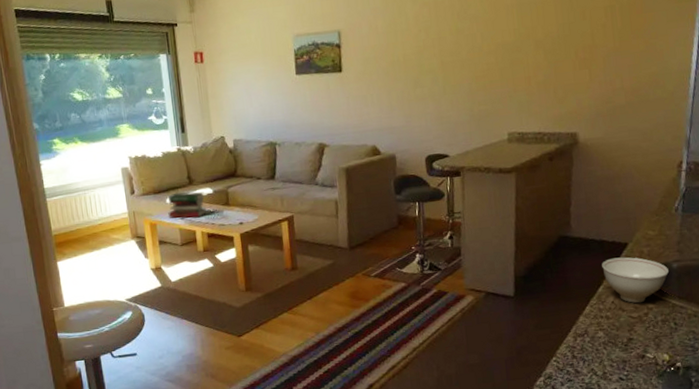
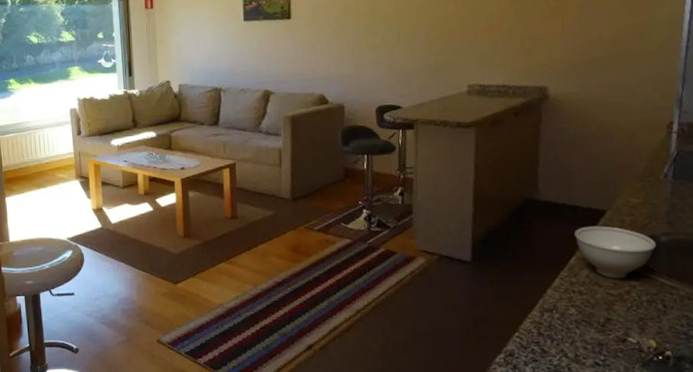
books: present [167,191,206,219] -> none [112,134,149,161]

